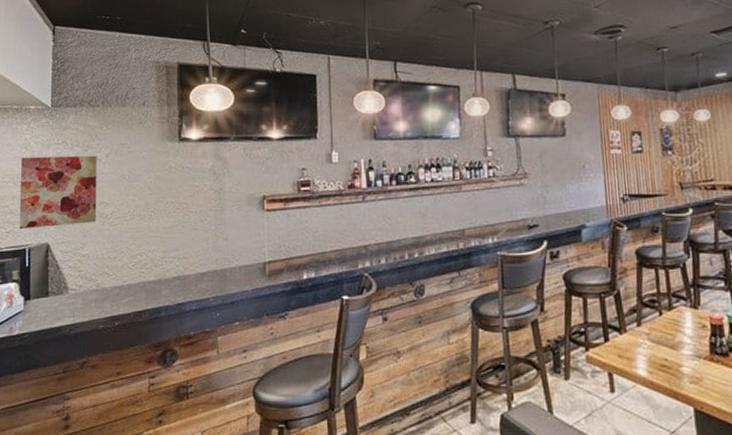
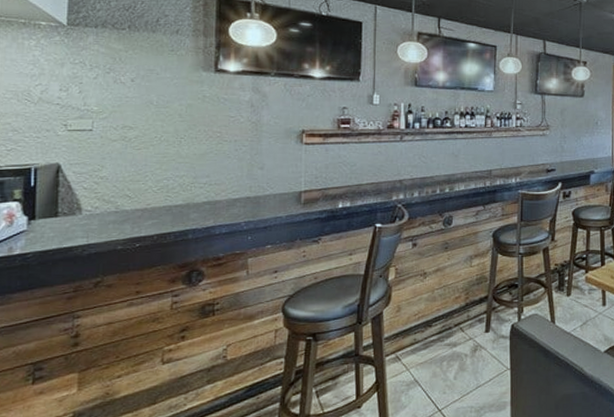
wall art: present [19,155,97,230] -> none [23,74,121,148]

